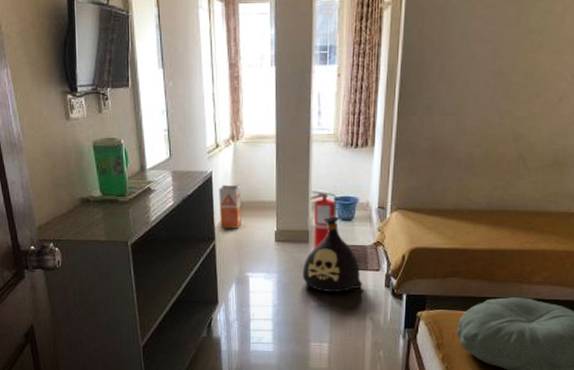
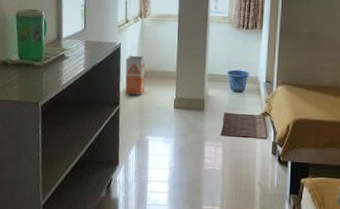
bag: present [302,217,362,292] -> none [197,88,251,158]
fire extinguisher: present [310,189,337,250] -> none [206,62,230,117]

